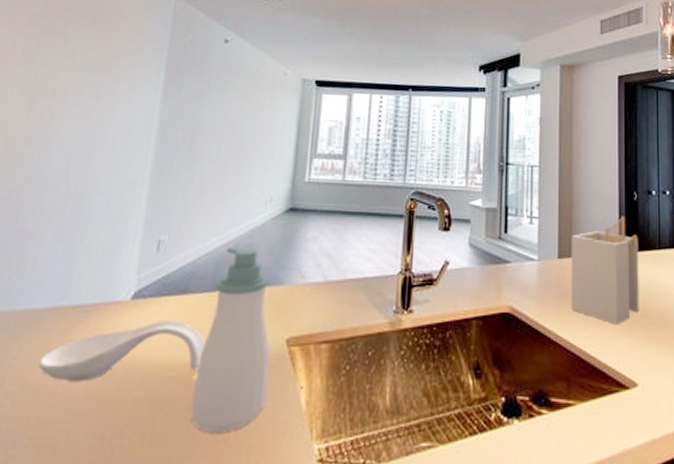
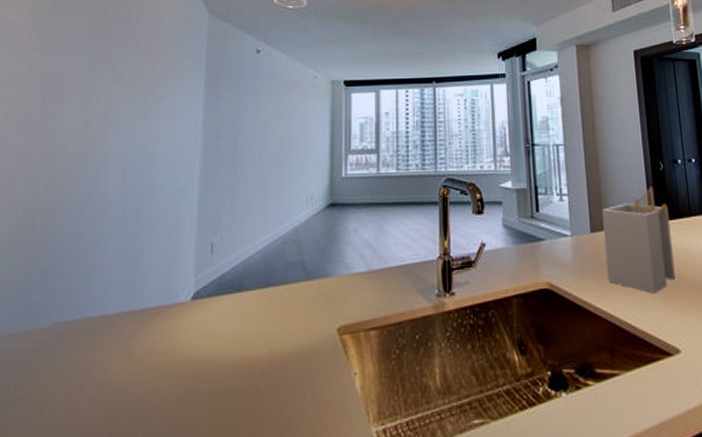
spoon rest: present [38,321,206,381] -> none [112,317,263,381]
soap bottle: present [191,247,270,432] -> none [255,244,325,421]

